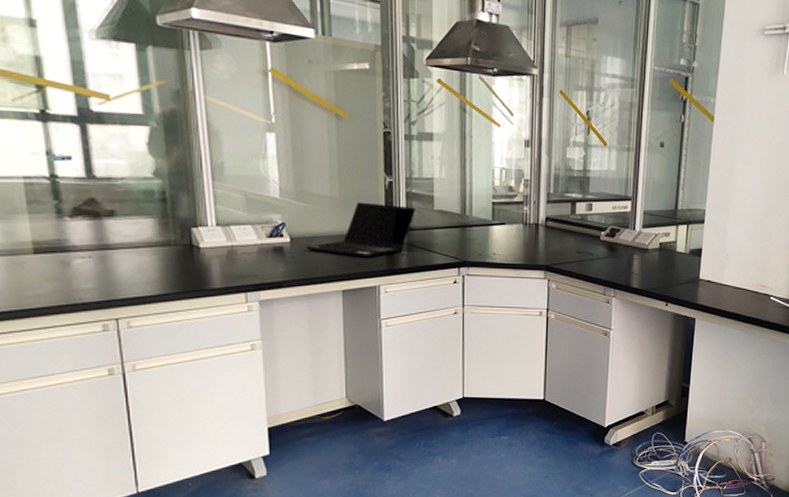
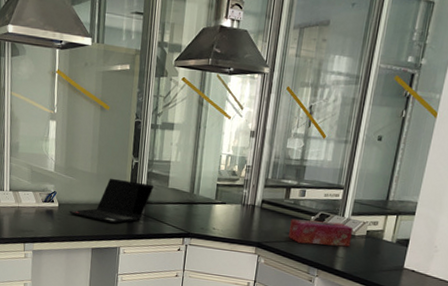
tissue box: none [579,236,645,263] -> present [288,219,353,247]

